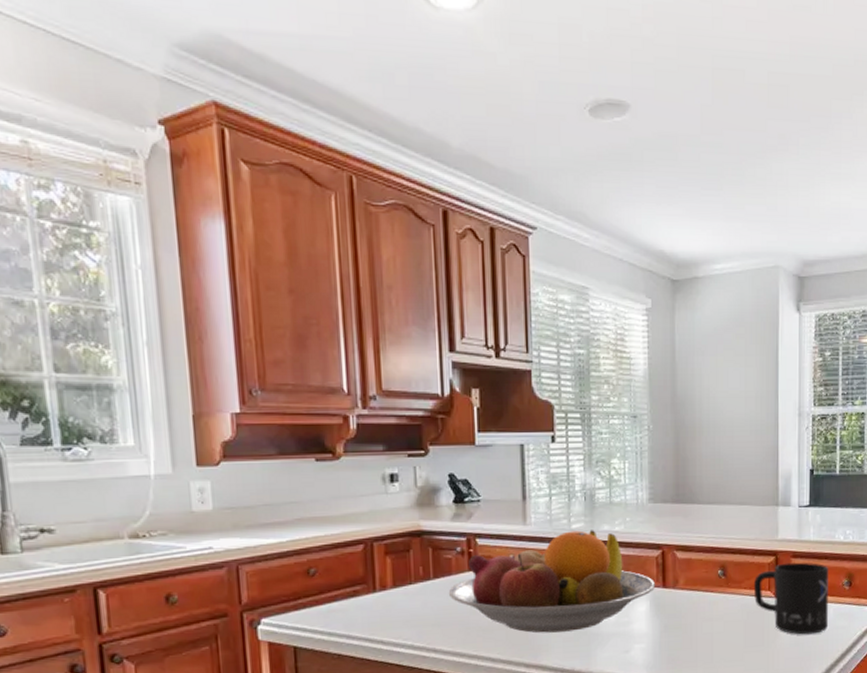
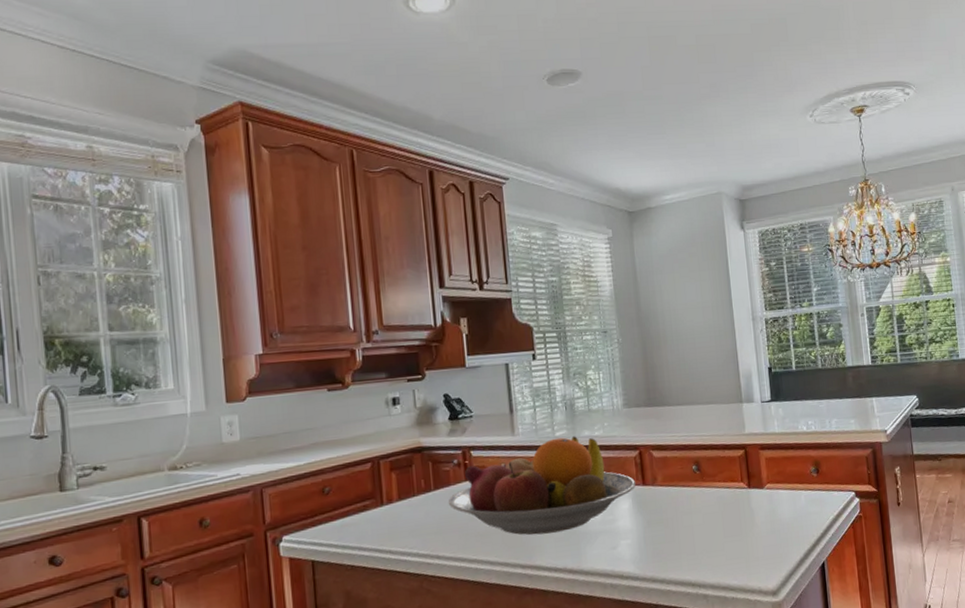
mug: present [753,562,829,635] -> none [726,453,801,523]

